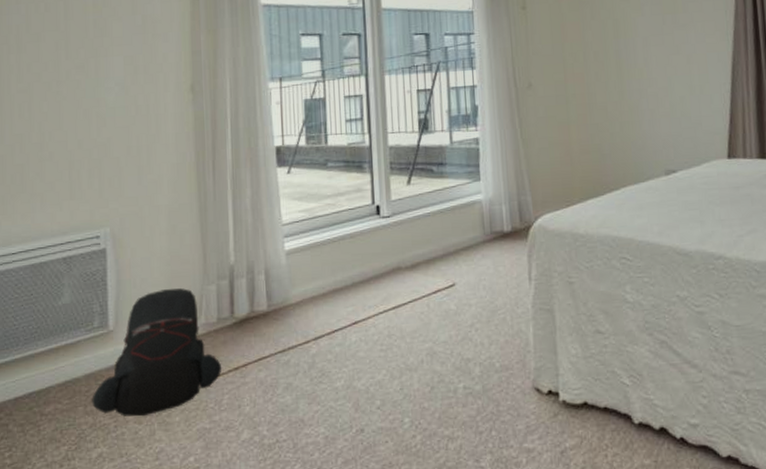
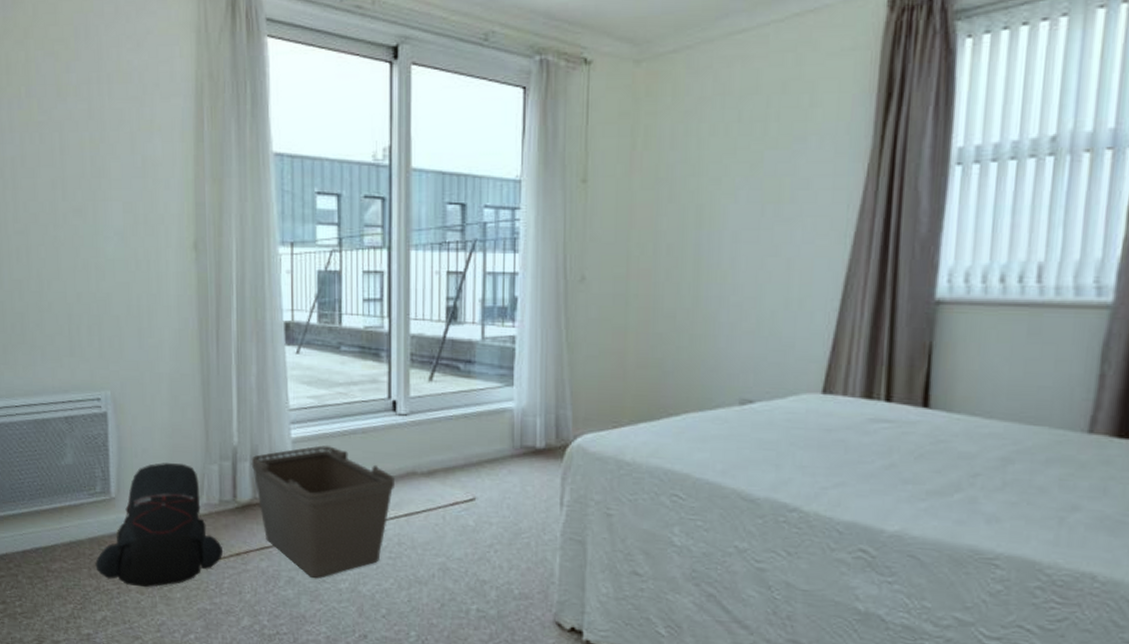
bicycle basket: none [247,252,383,382] -> present [251,444,396,579]

